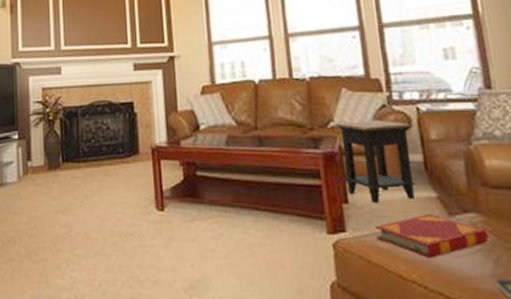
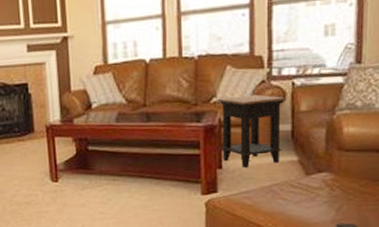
hardback book: present [375,215,489,258] -> none [243,175,335,210]

